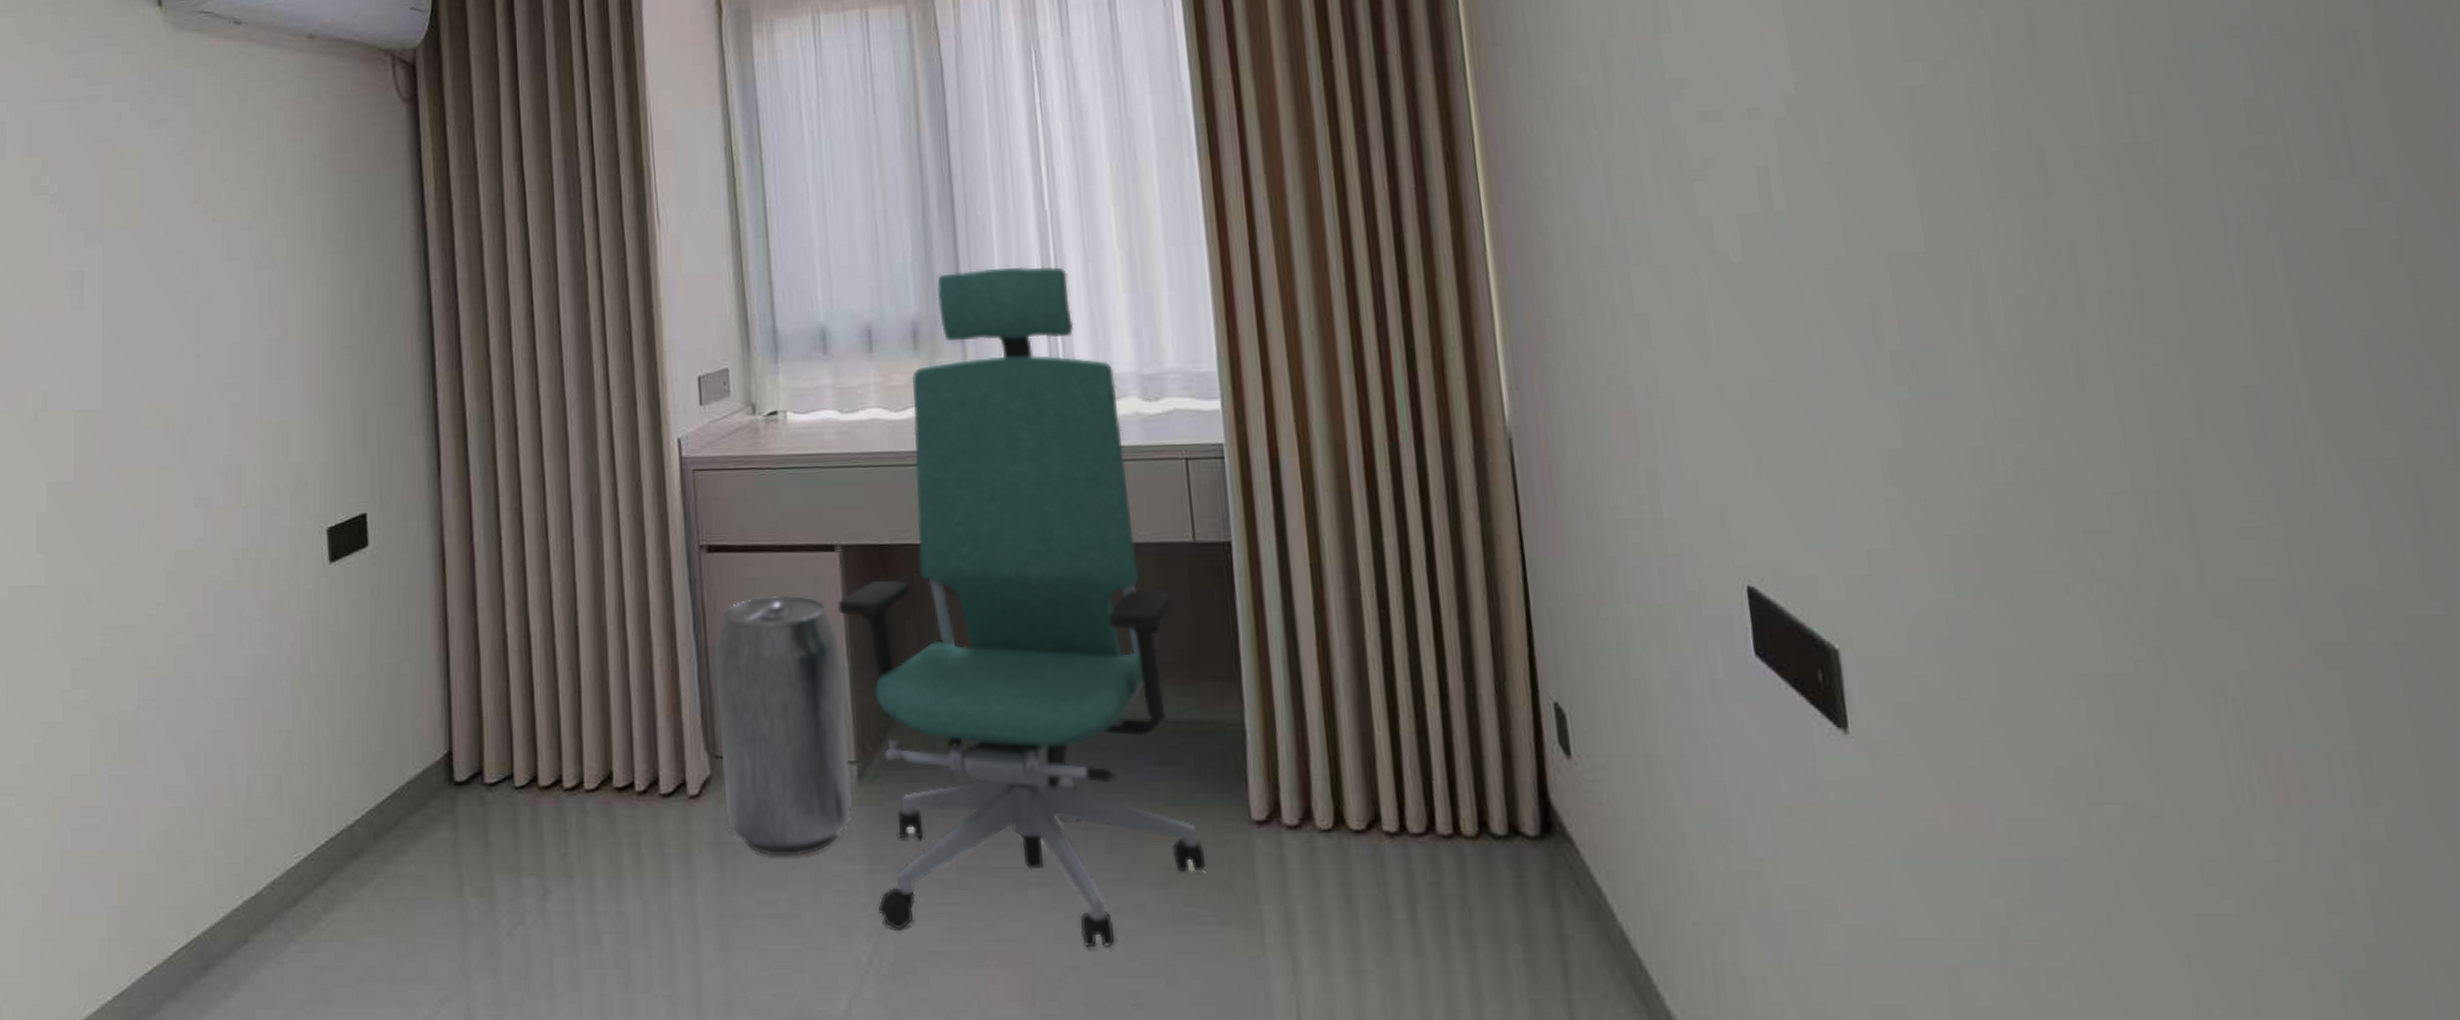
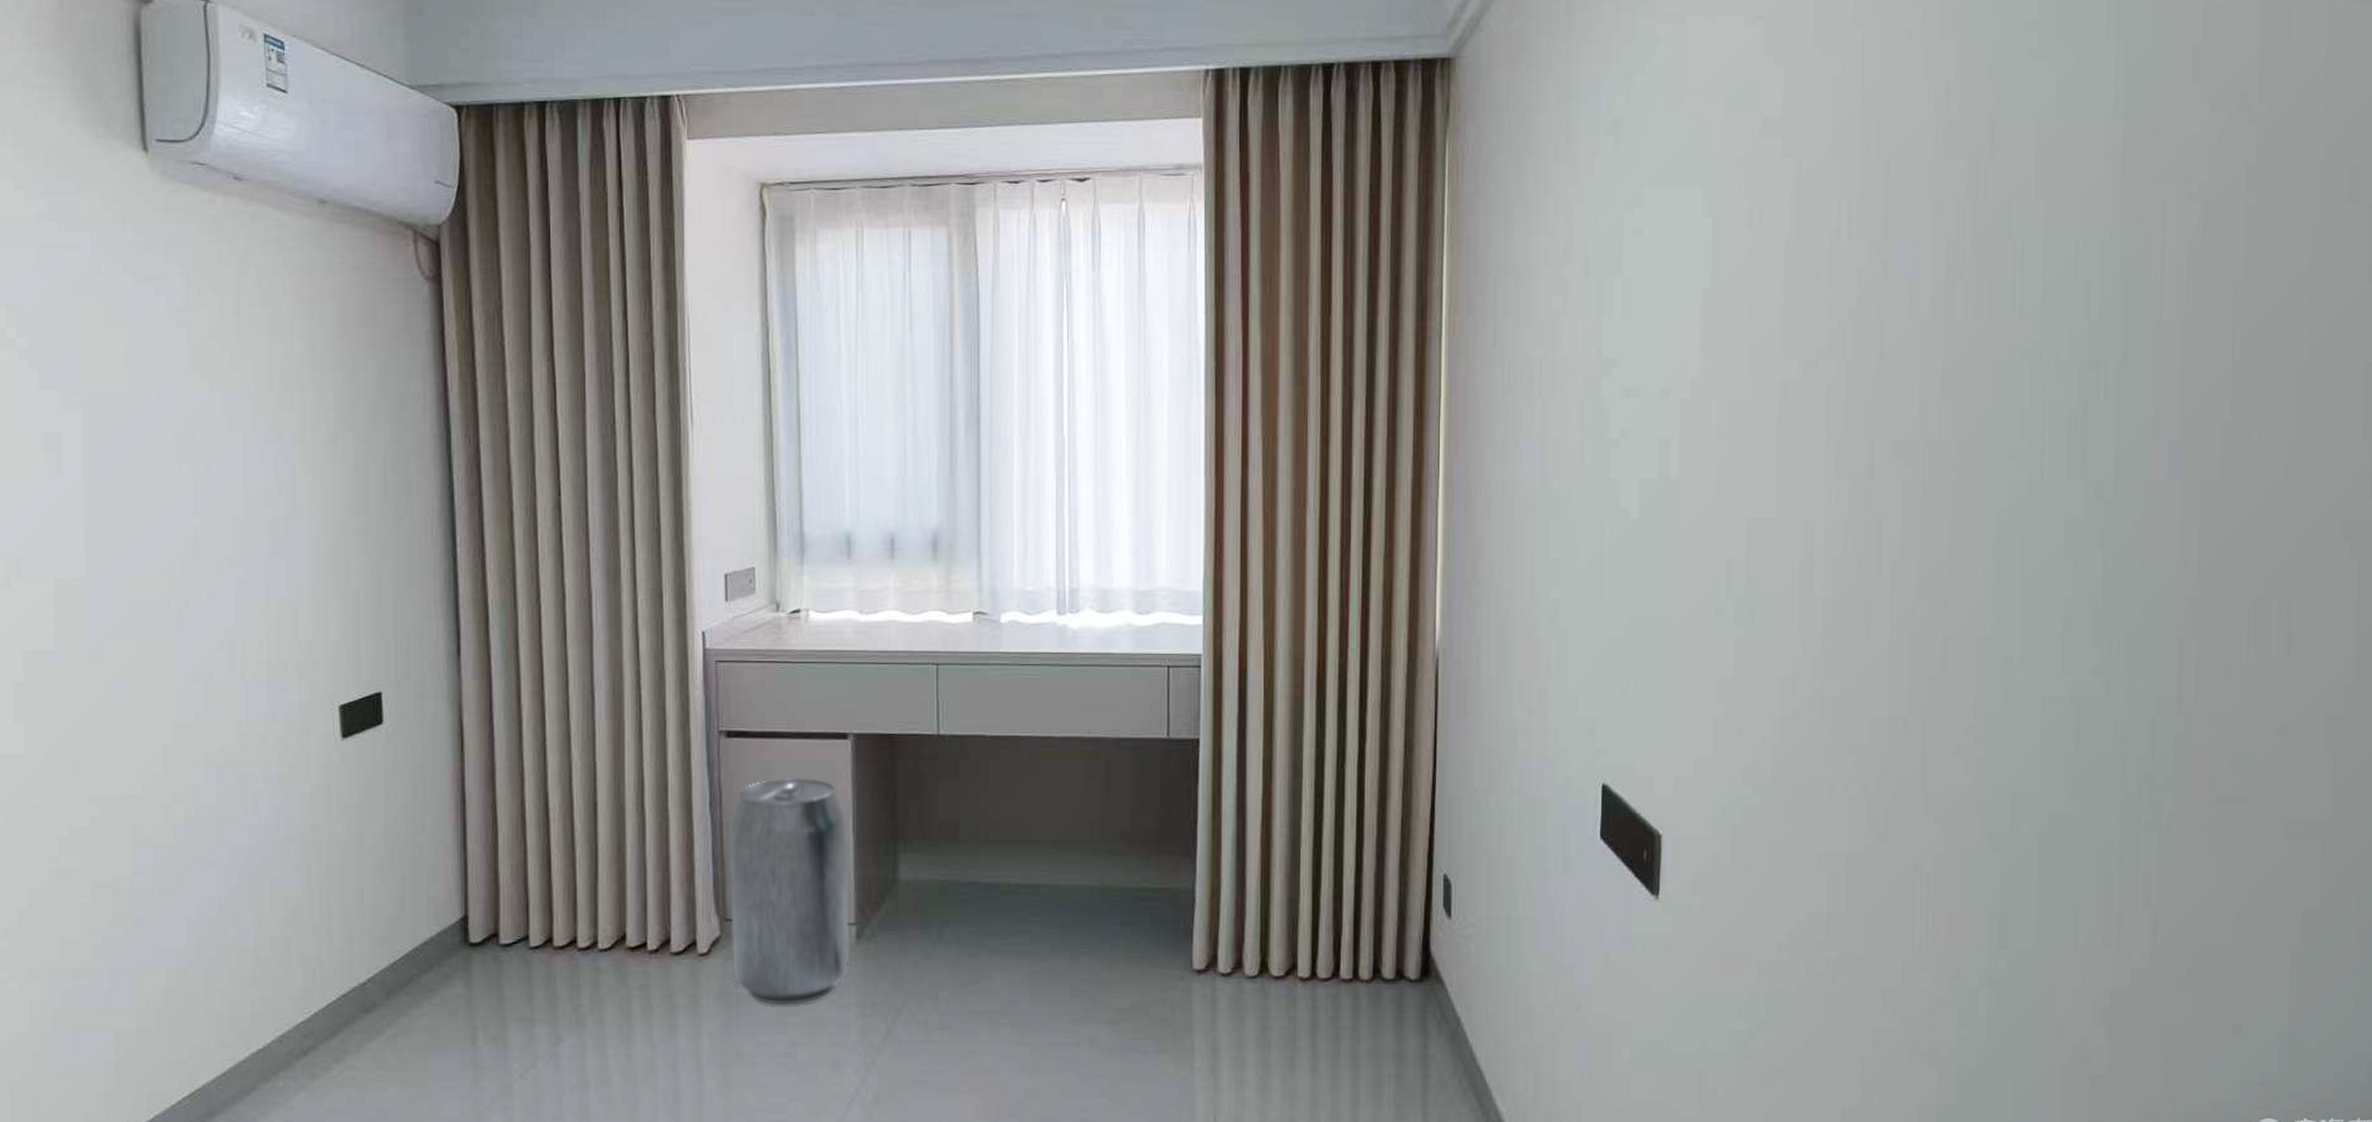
chair: present [837,266,1206,947] -> none [846,487,1152,1074]

